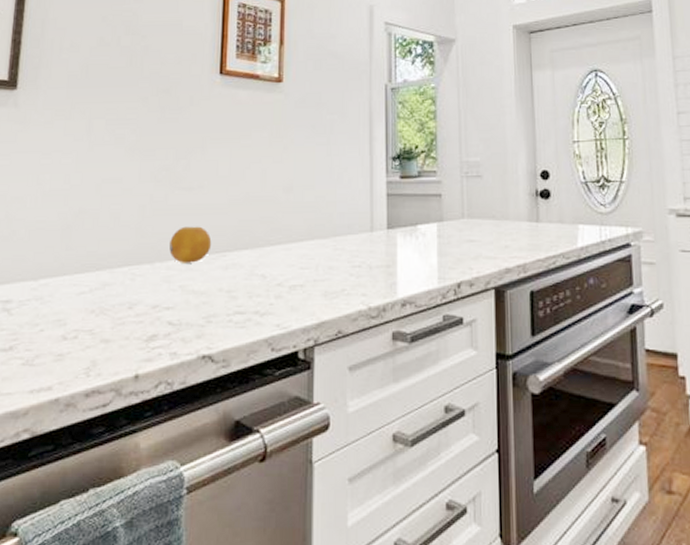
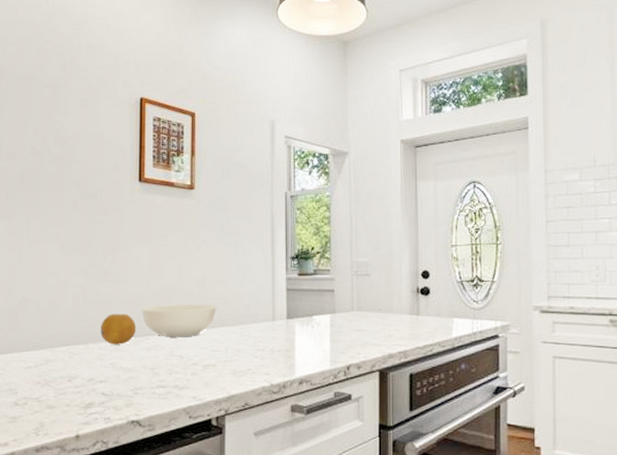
bowl: none [218,213,306,254] -> present [141,304,217,338]

